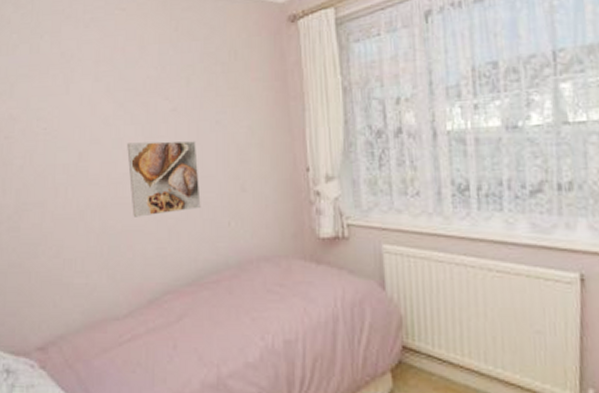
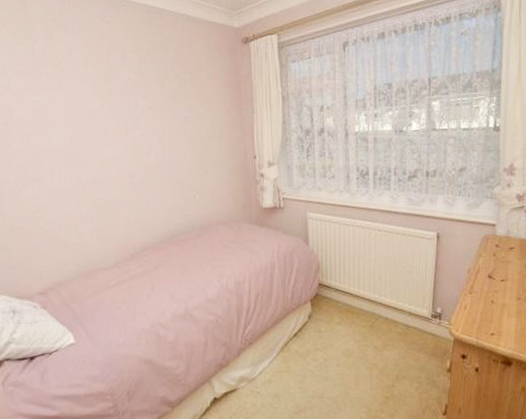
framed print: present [127,140,201,217] -> none [112,132,172,191]

